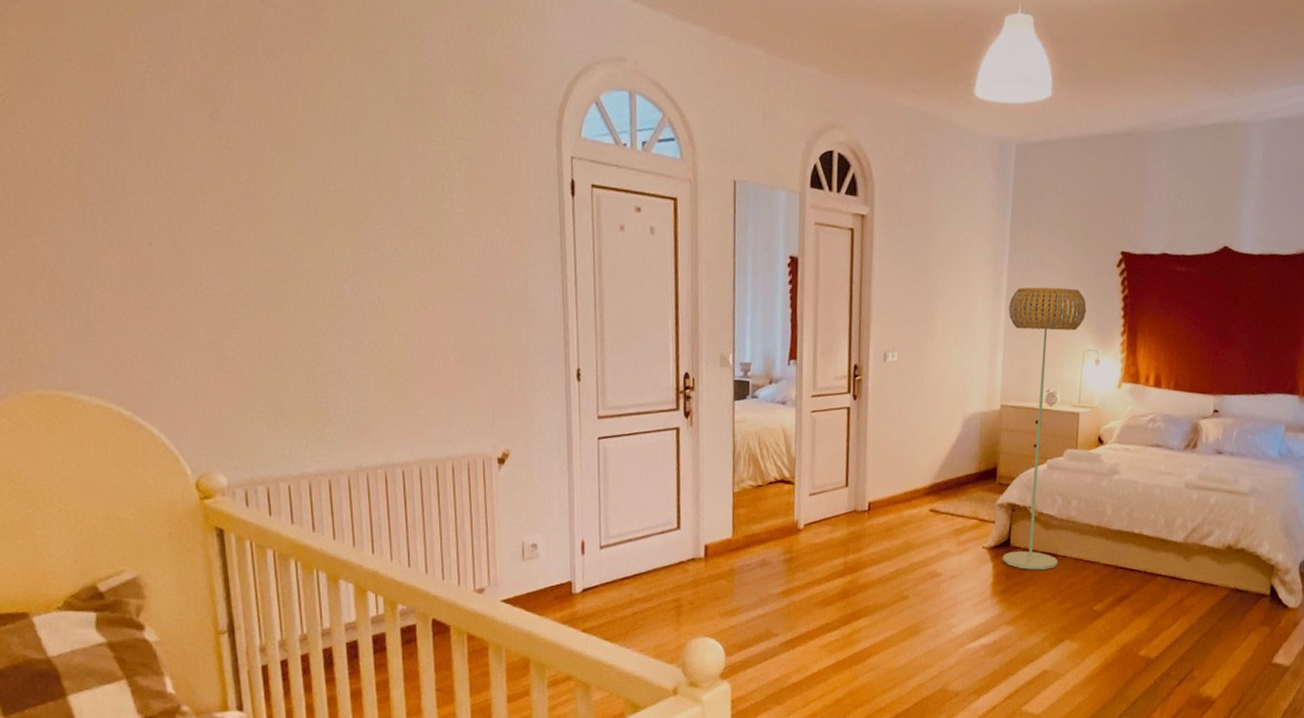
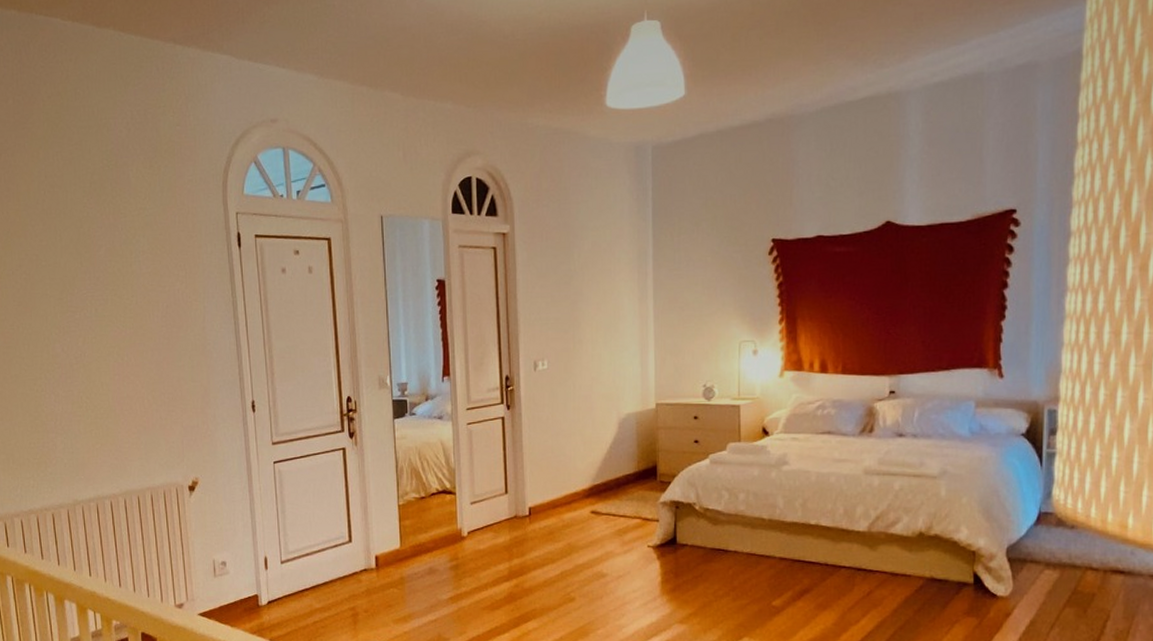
floor lamp: present [1002,287,1087,570] -> none [657,281,739,567]

